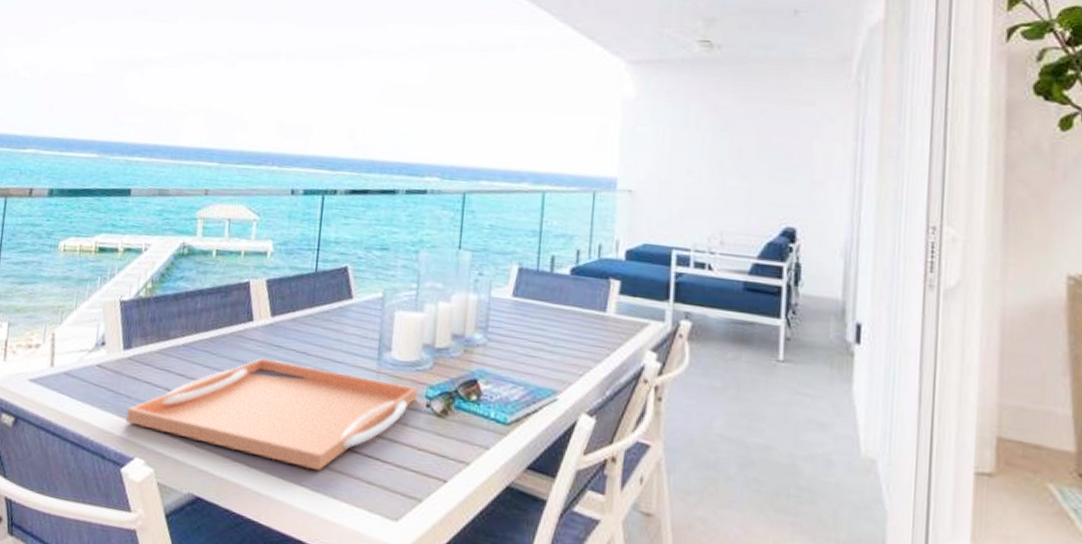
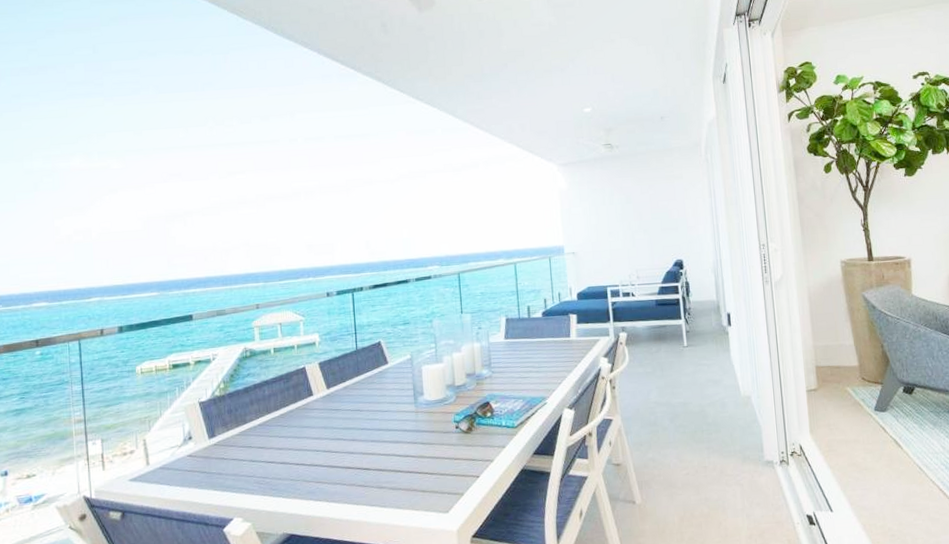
serving tray: present [126,358,417,471] -> none [221,416,447,494]

